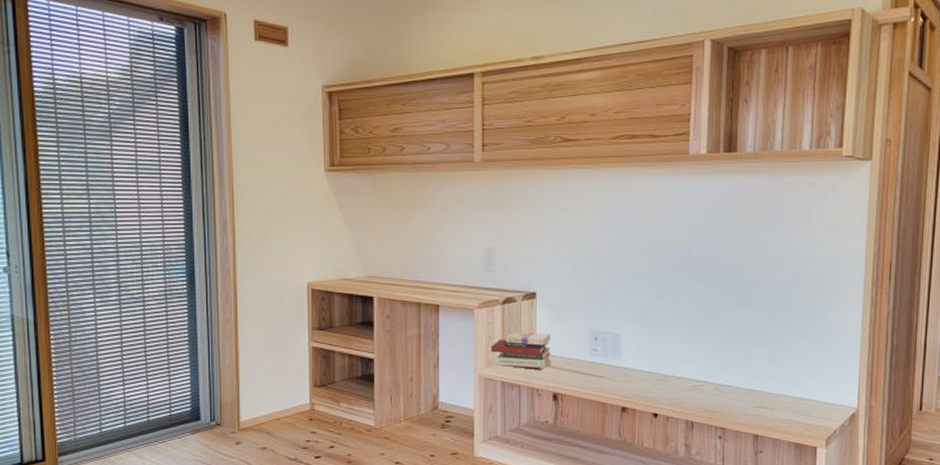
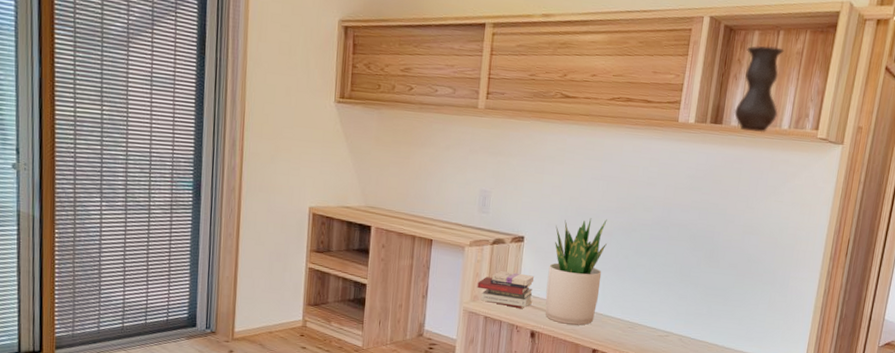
planter: none [565,266,625,382] -> present [545,218,607,326]
vase: none [748,64,796,157] -> present [733,45,784,133]

